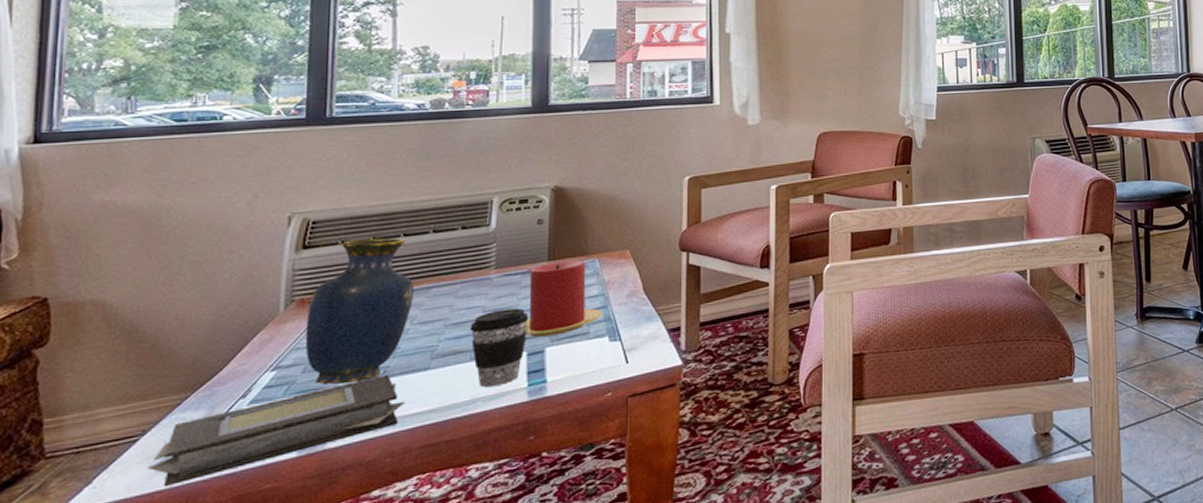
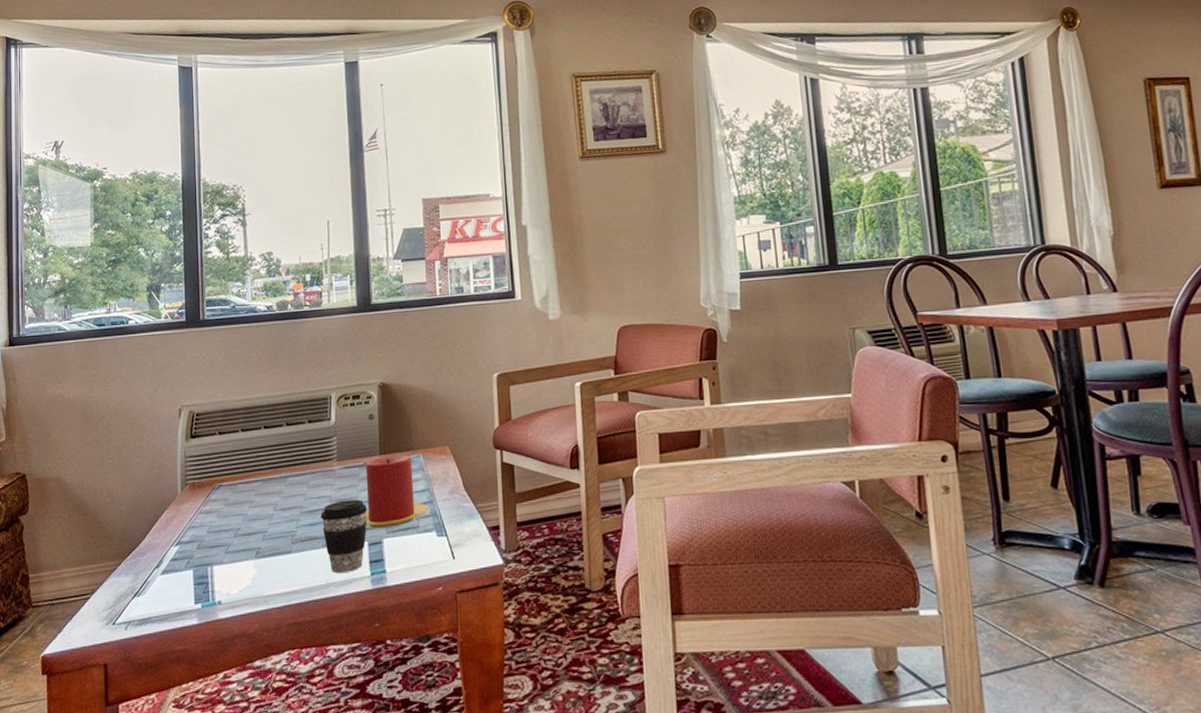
book: present [147,374,405,487] -> none [97,555,274,640]
vase: present [305,238,415,385] -> none [197,430,276,561]

